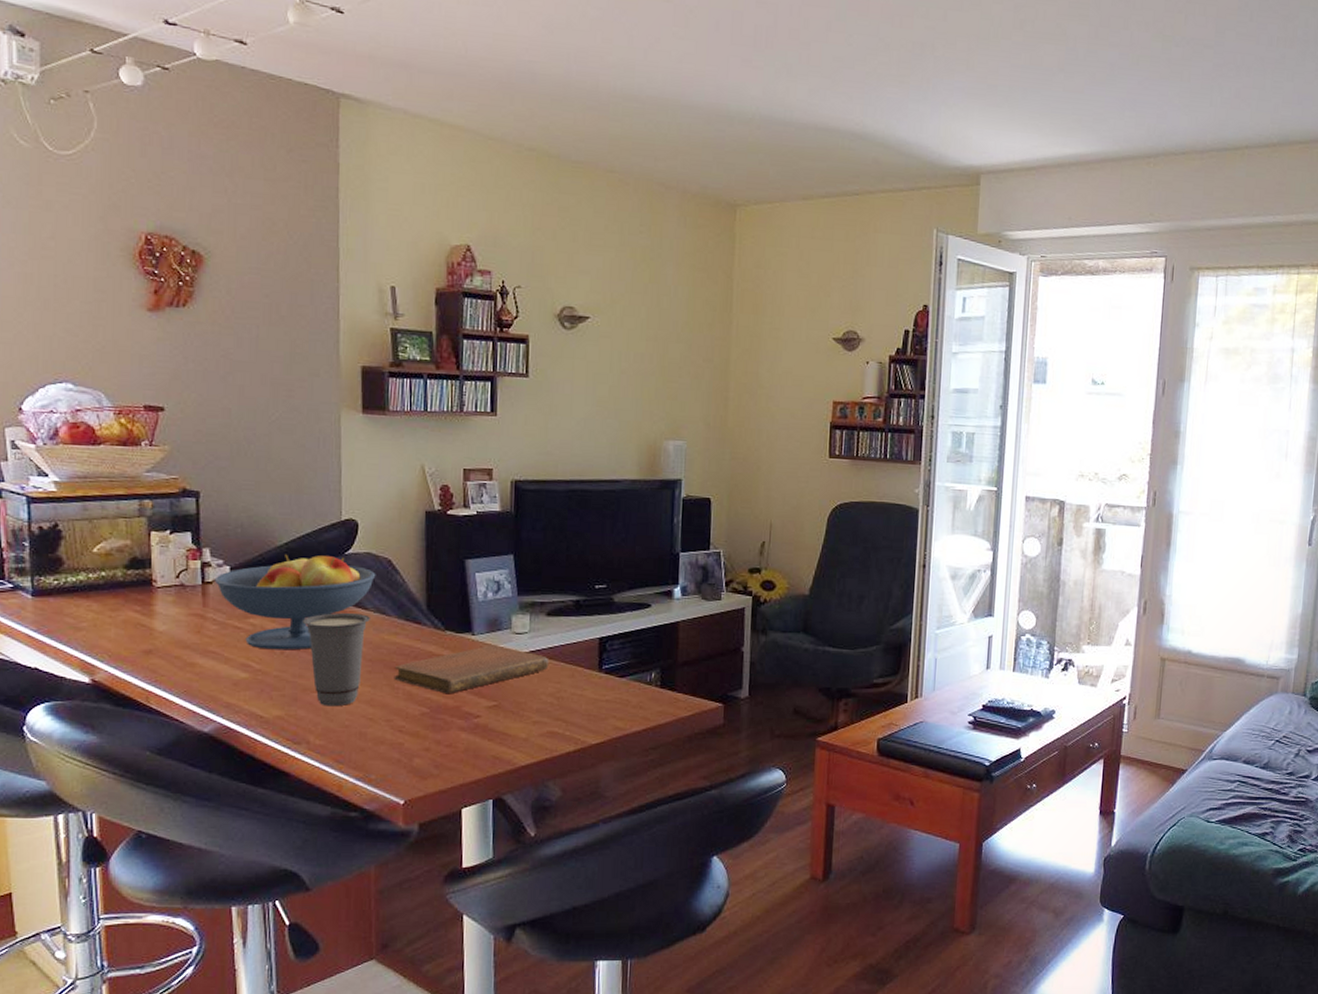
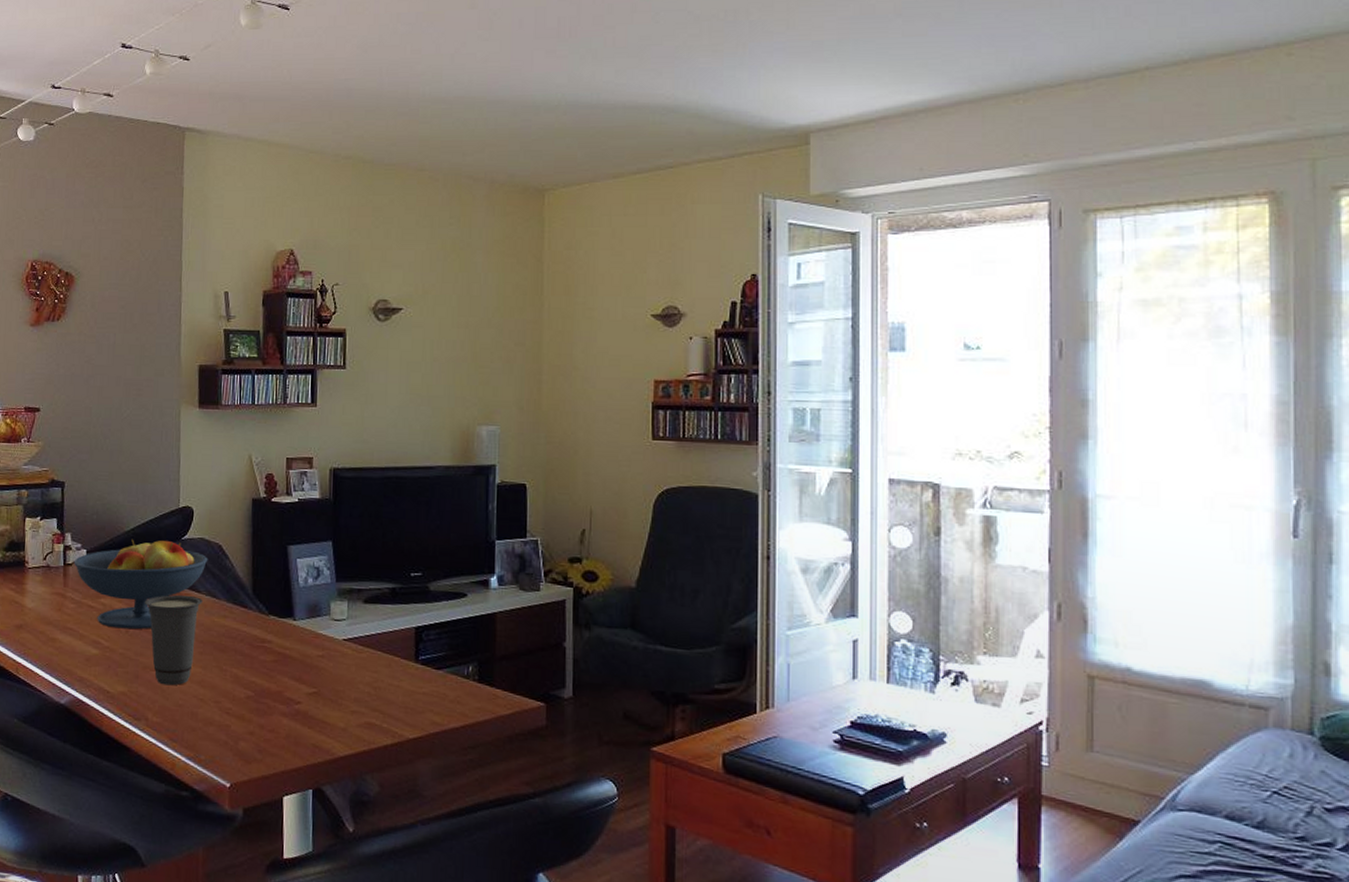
notebook: present [394,645,550,694] -> none [222,631,367,679]

